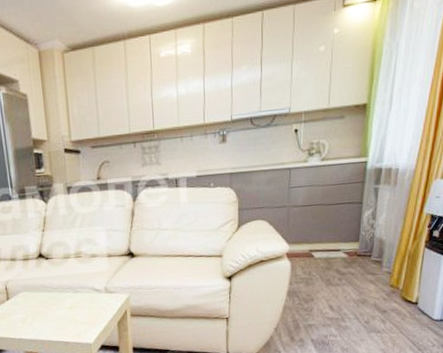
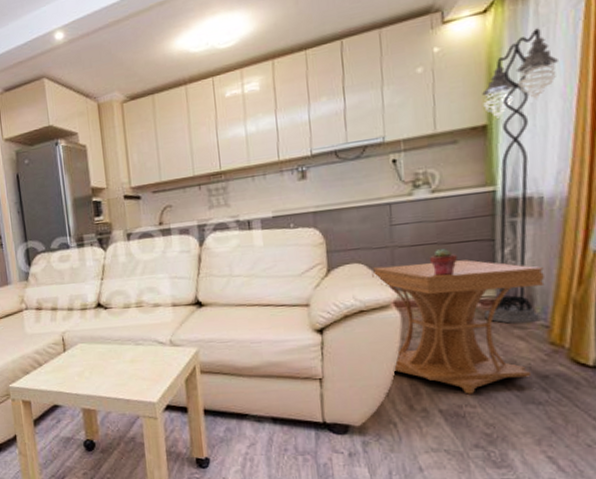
side table: none [272,219,392,327] -> present [372,260,545,394]
potted succulent: none [316,208,335,232] -> present [430,248,457,276]
floor lamp: none [349,21,422,271] -> present [482,28,558,324]

